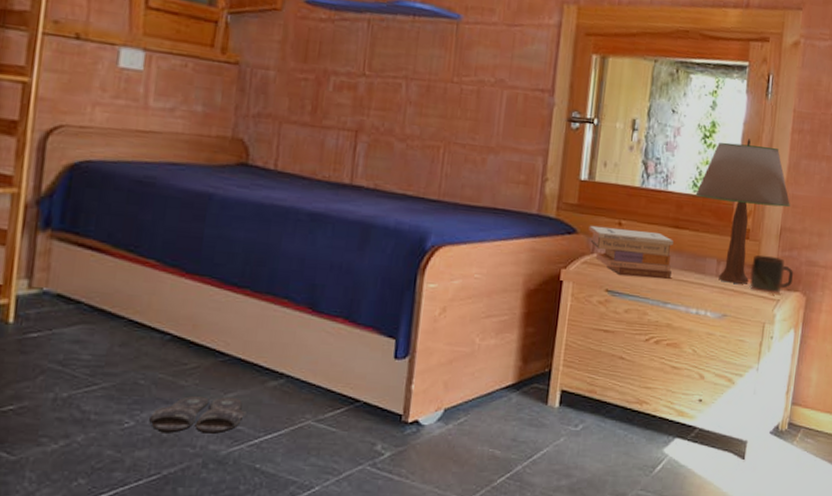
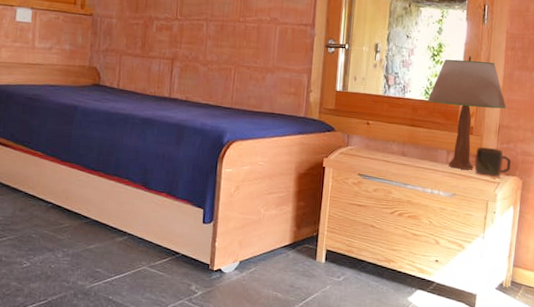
slippers: present [151,396,246,434] -> none [40,246,102,273]
books: present [589,225,673,280] -> none [344,125,411,167]

